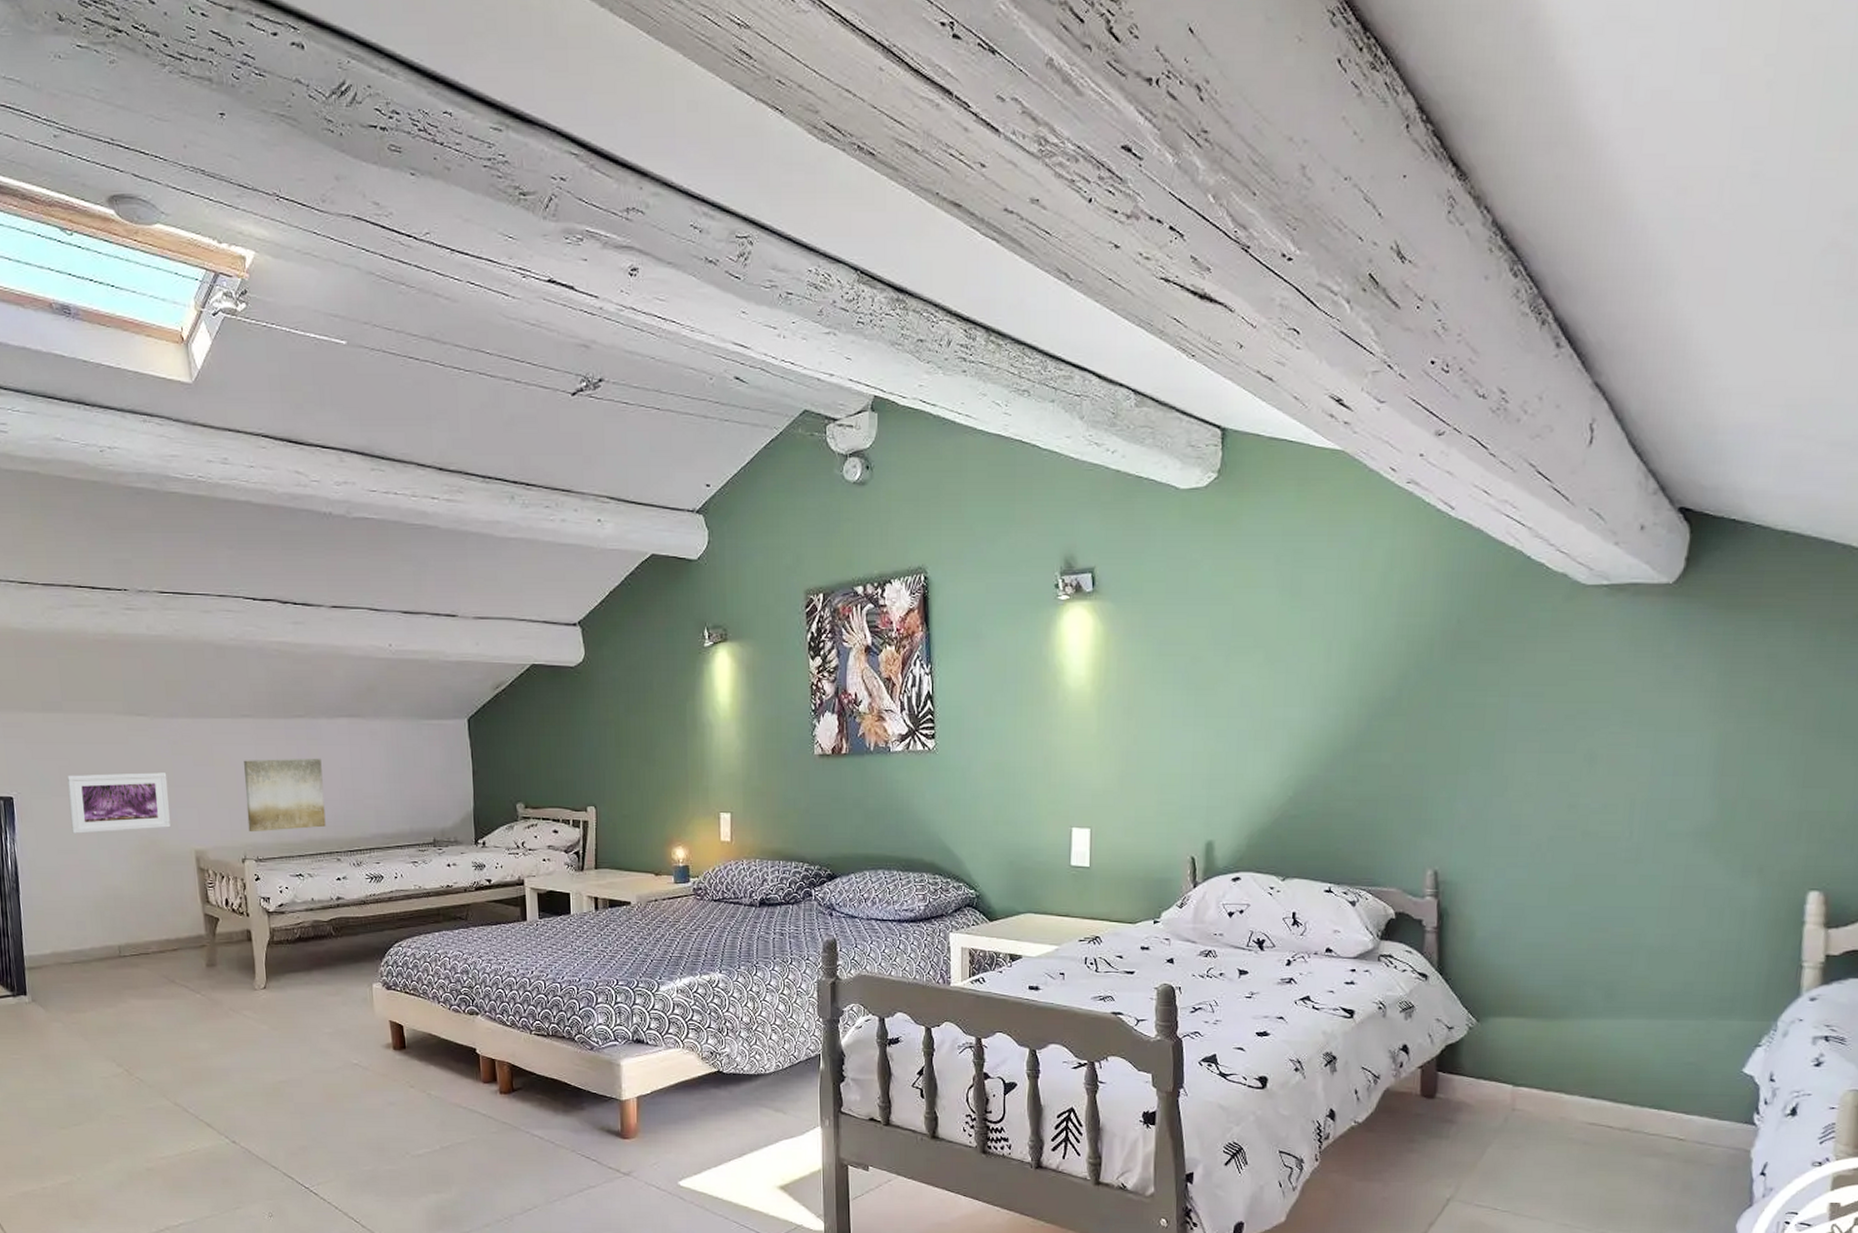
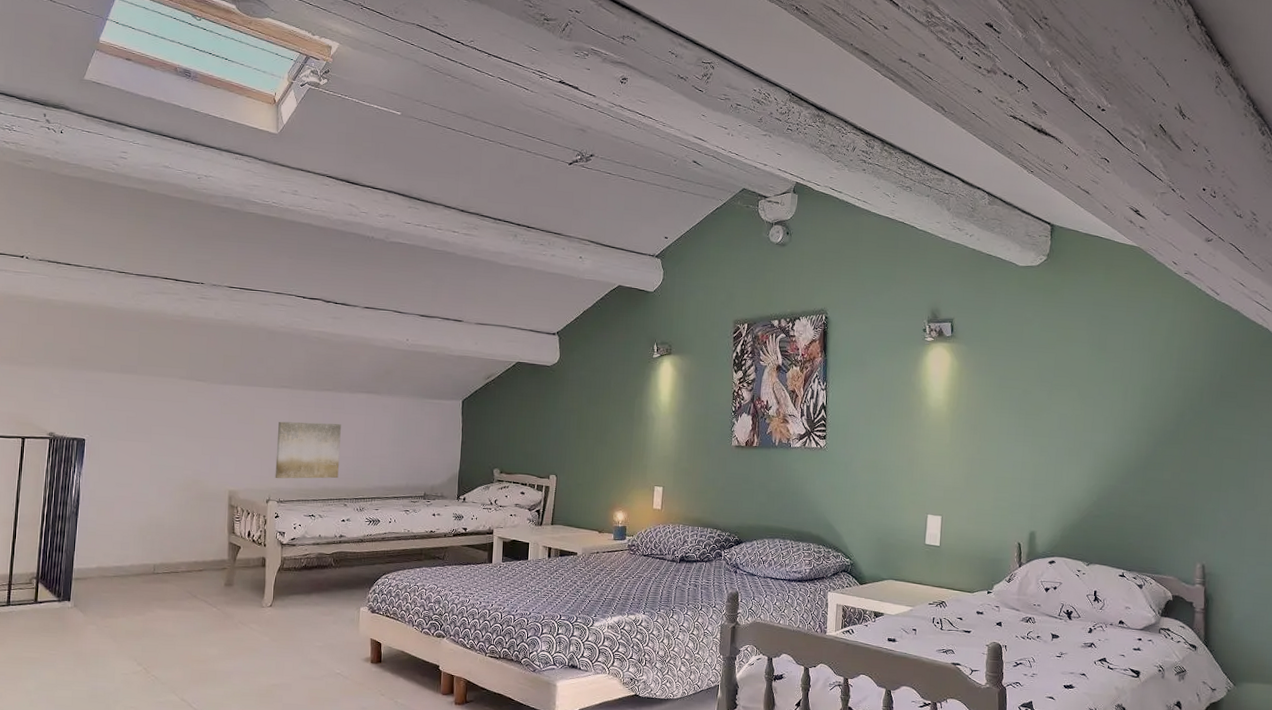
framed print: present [67,772,171,834] -> none [130,424,215,472]

